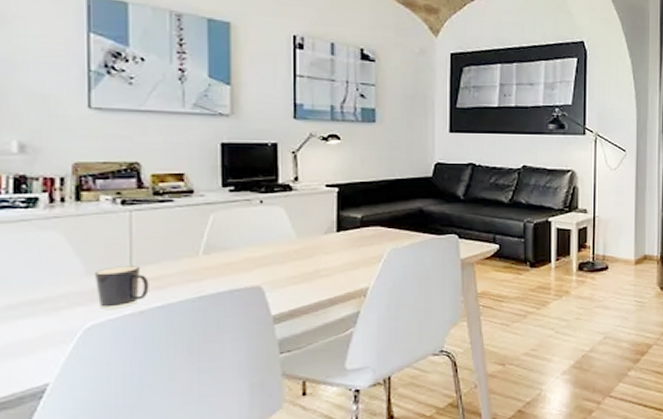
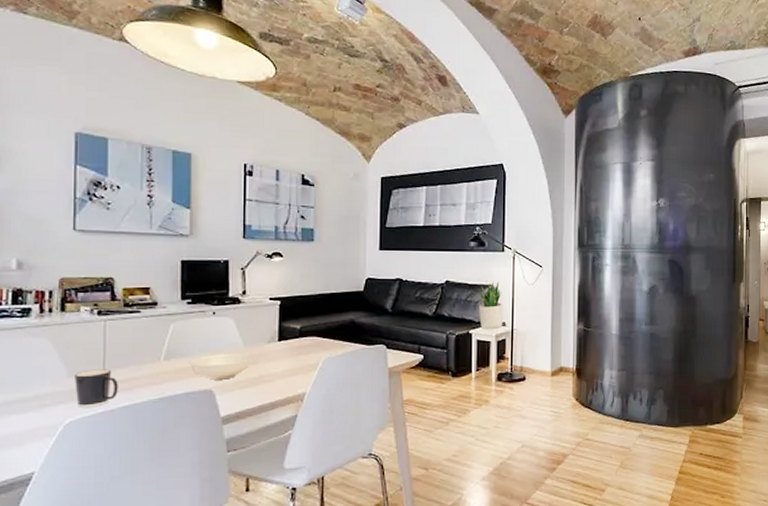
bowl: none [233,245,308,275] -> present [189,353,253,380]
planter: none [558,166,584,218] -> present [478,281,503,330]

